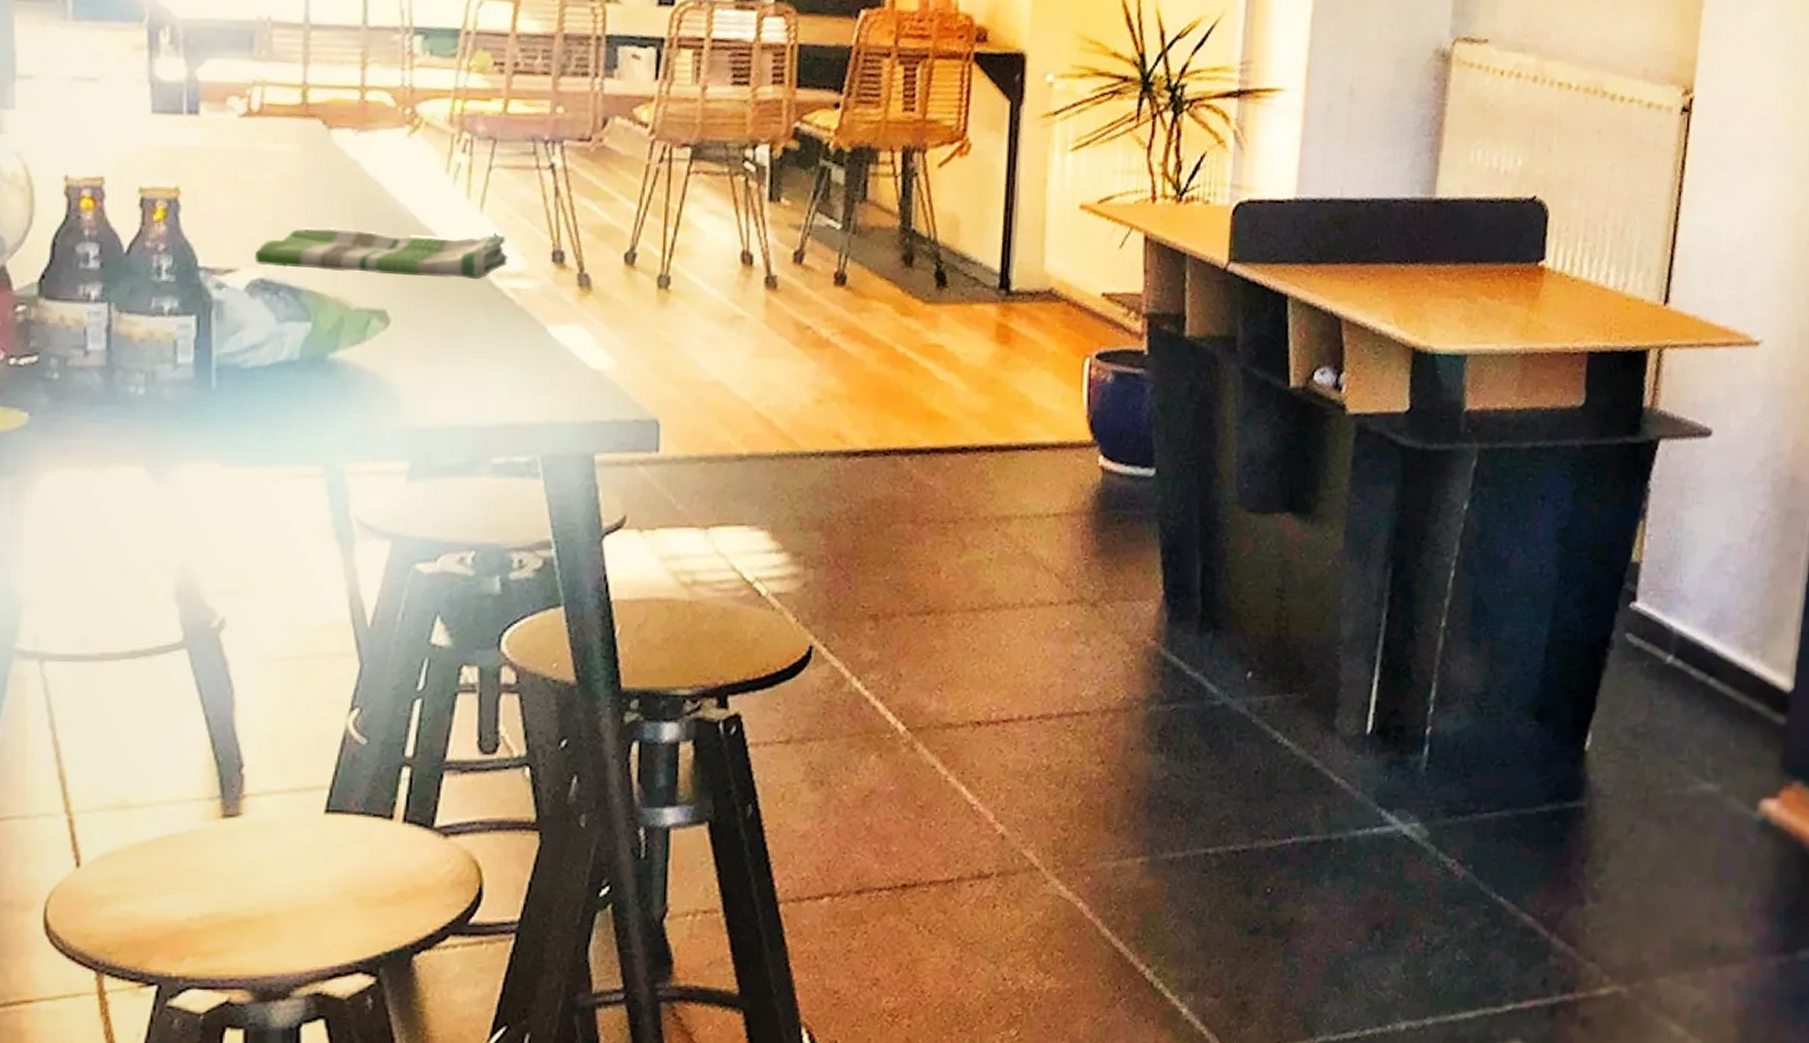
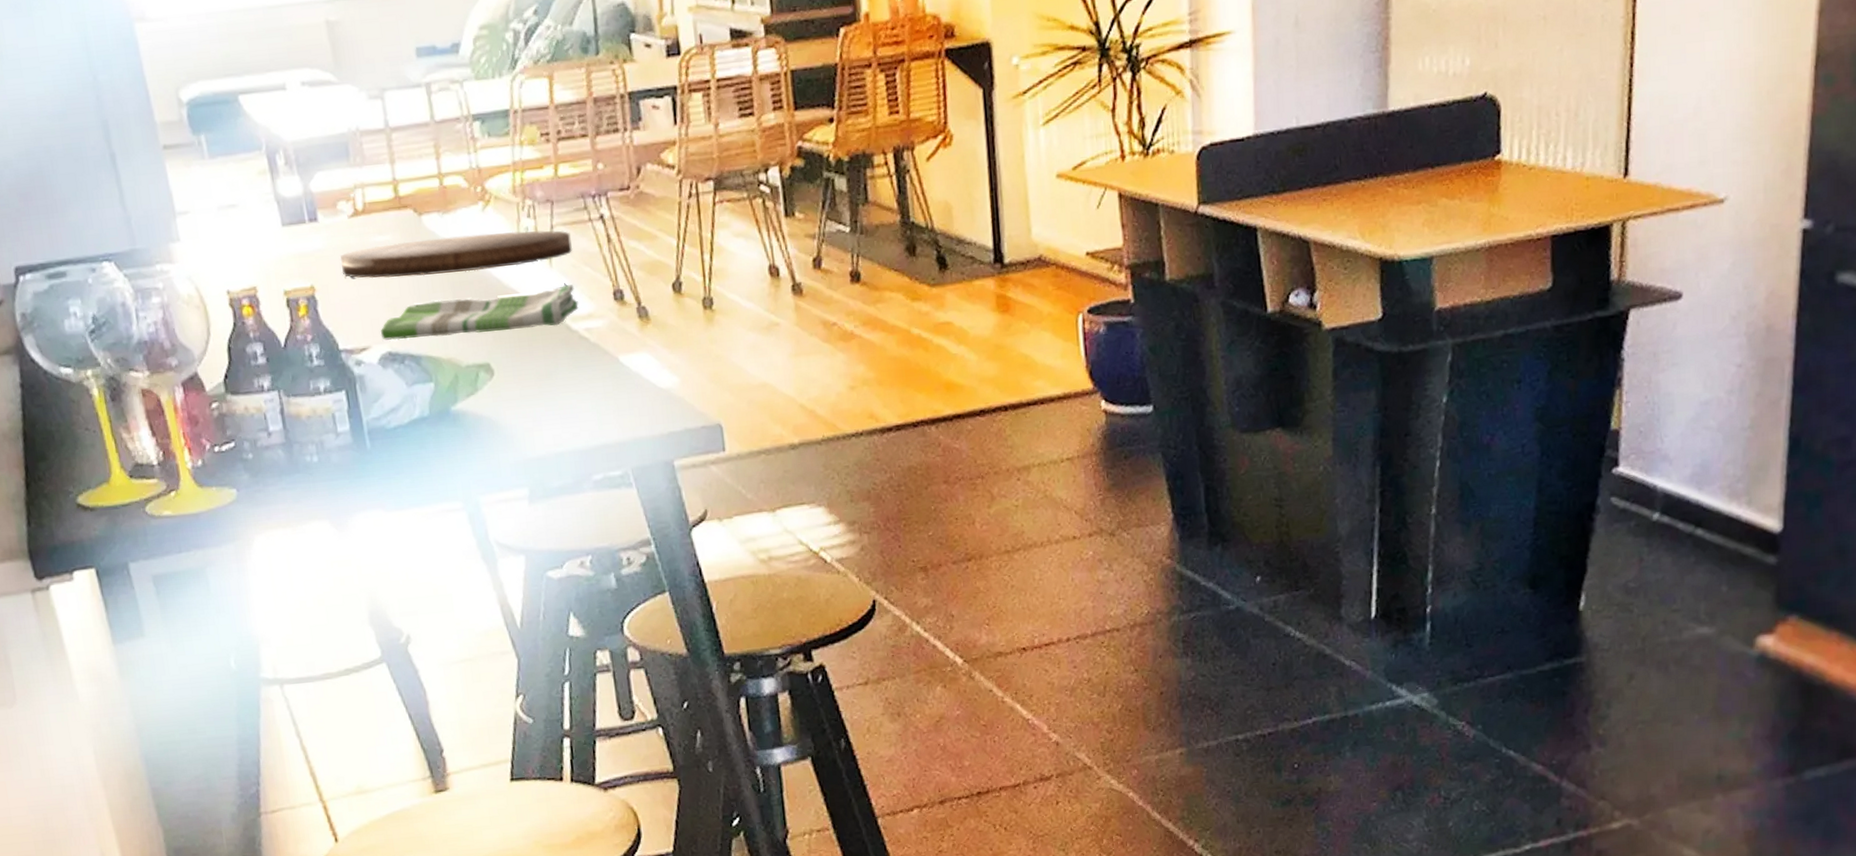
cutting board: none [218,154,511,205] -> present [340,230,572,279]

